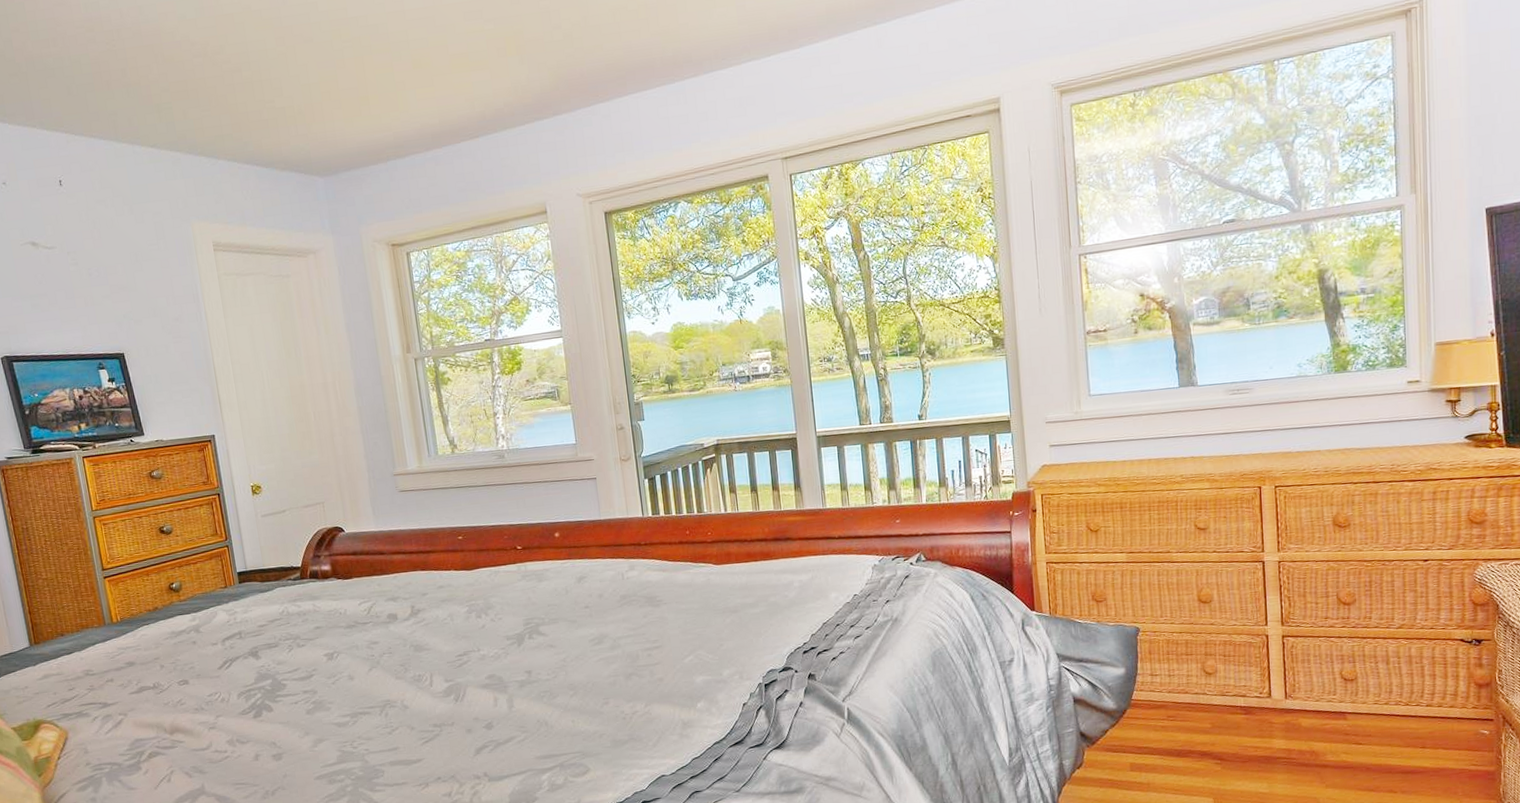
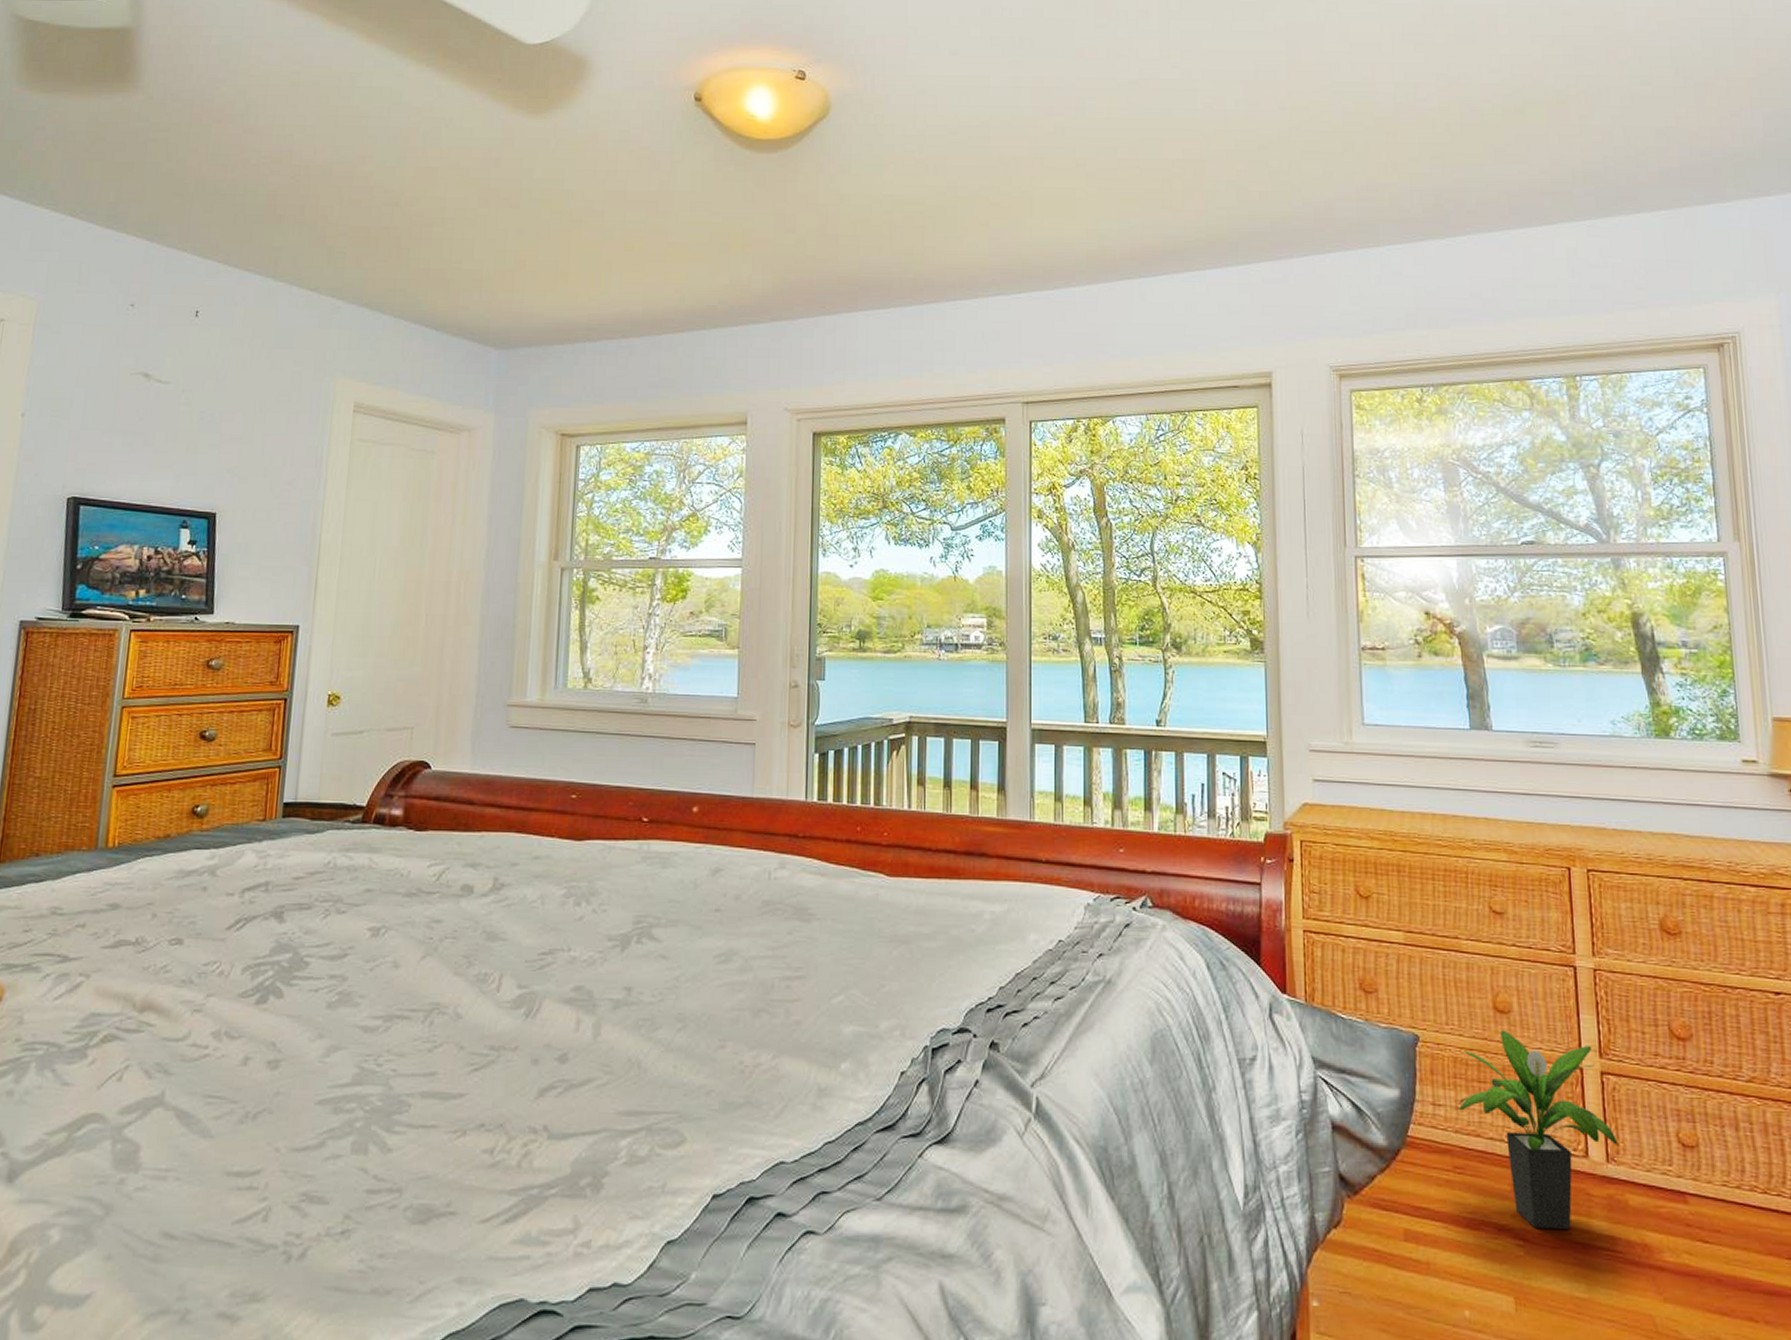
potted plant: none [1170,615,1295,750] -> present [1457,1029,1619,1229]

